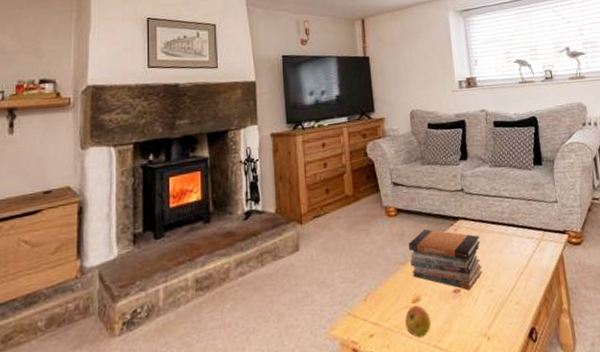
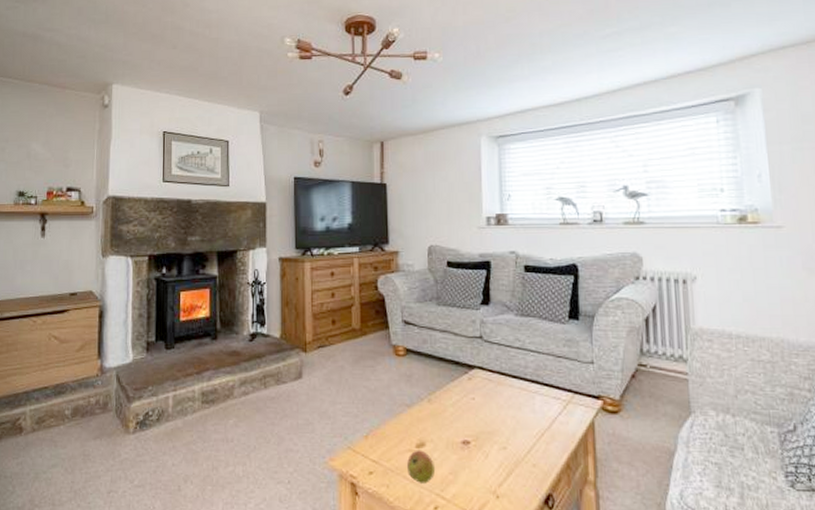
book stack: present [408,229,483,291] -> none [415,374,498,444]

